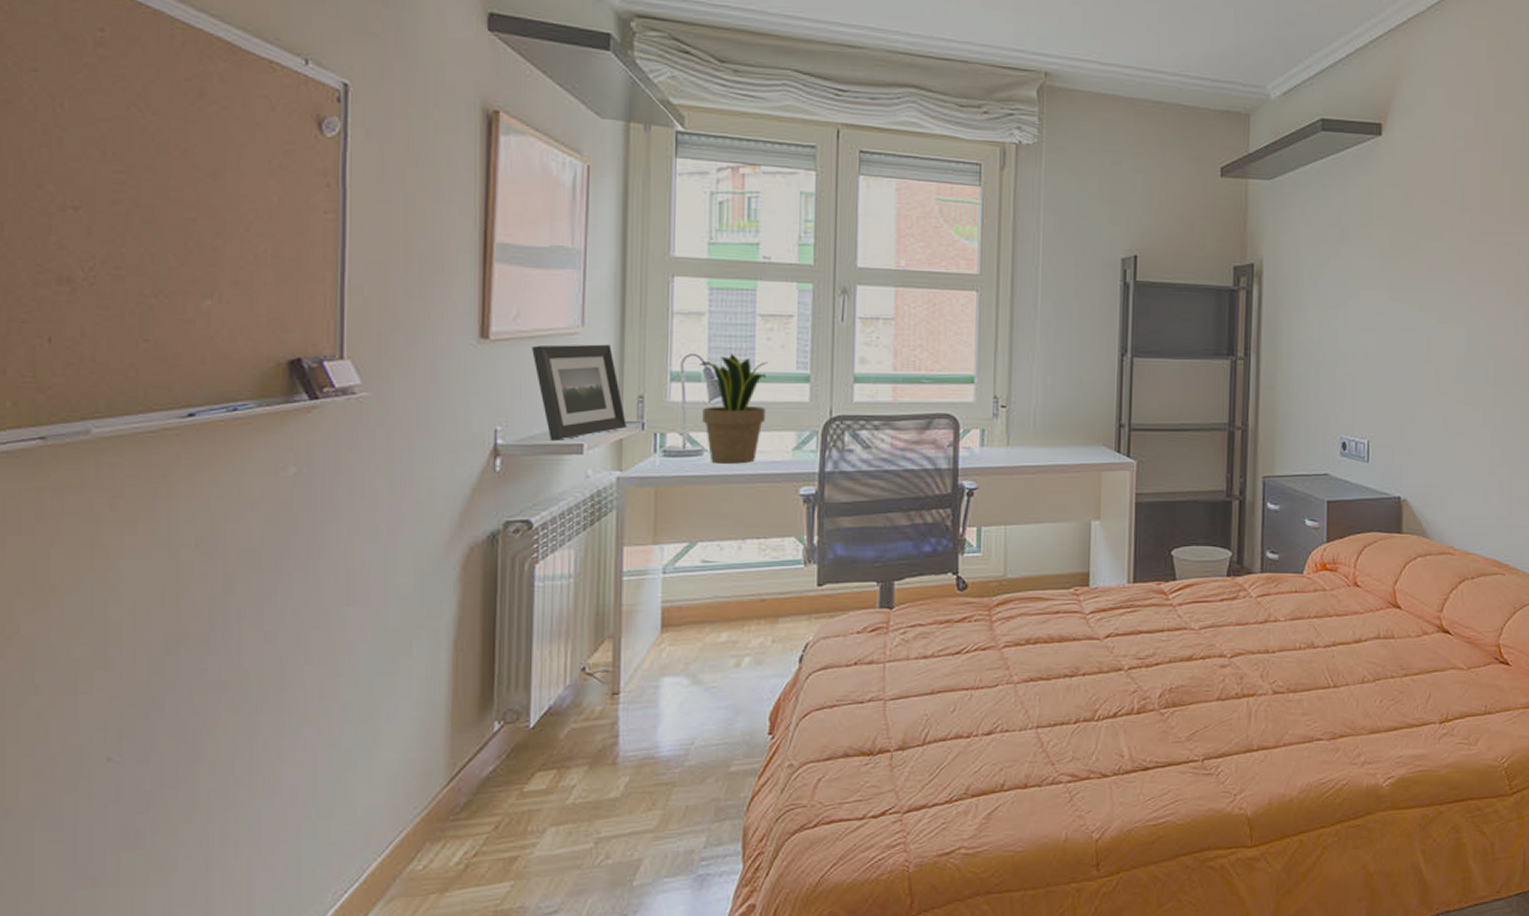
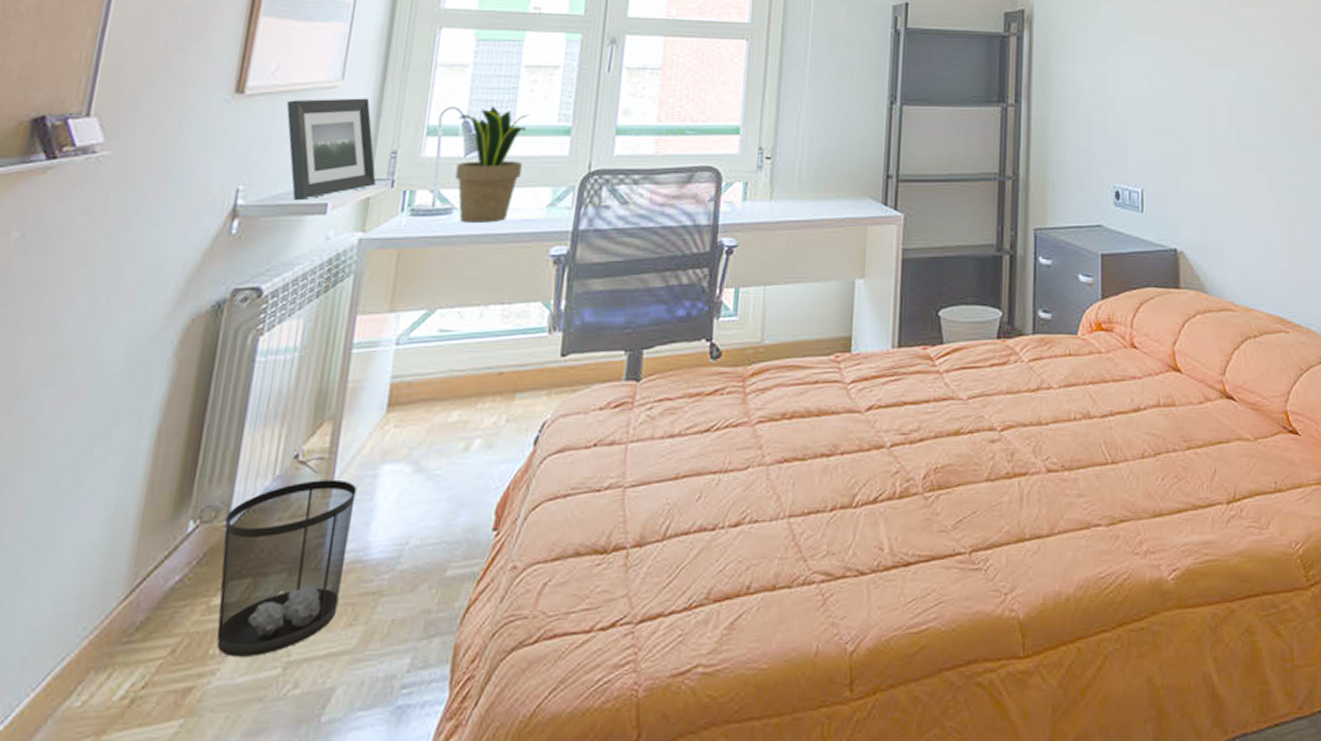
waste bin: none [526,689,641,833] -> present [216,479,357,657]

